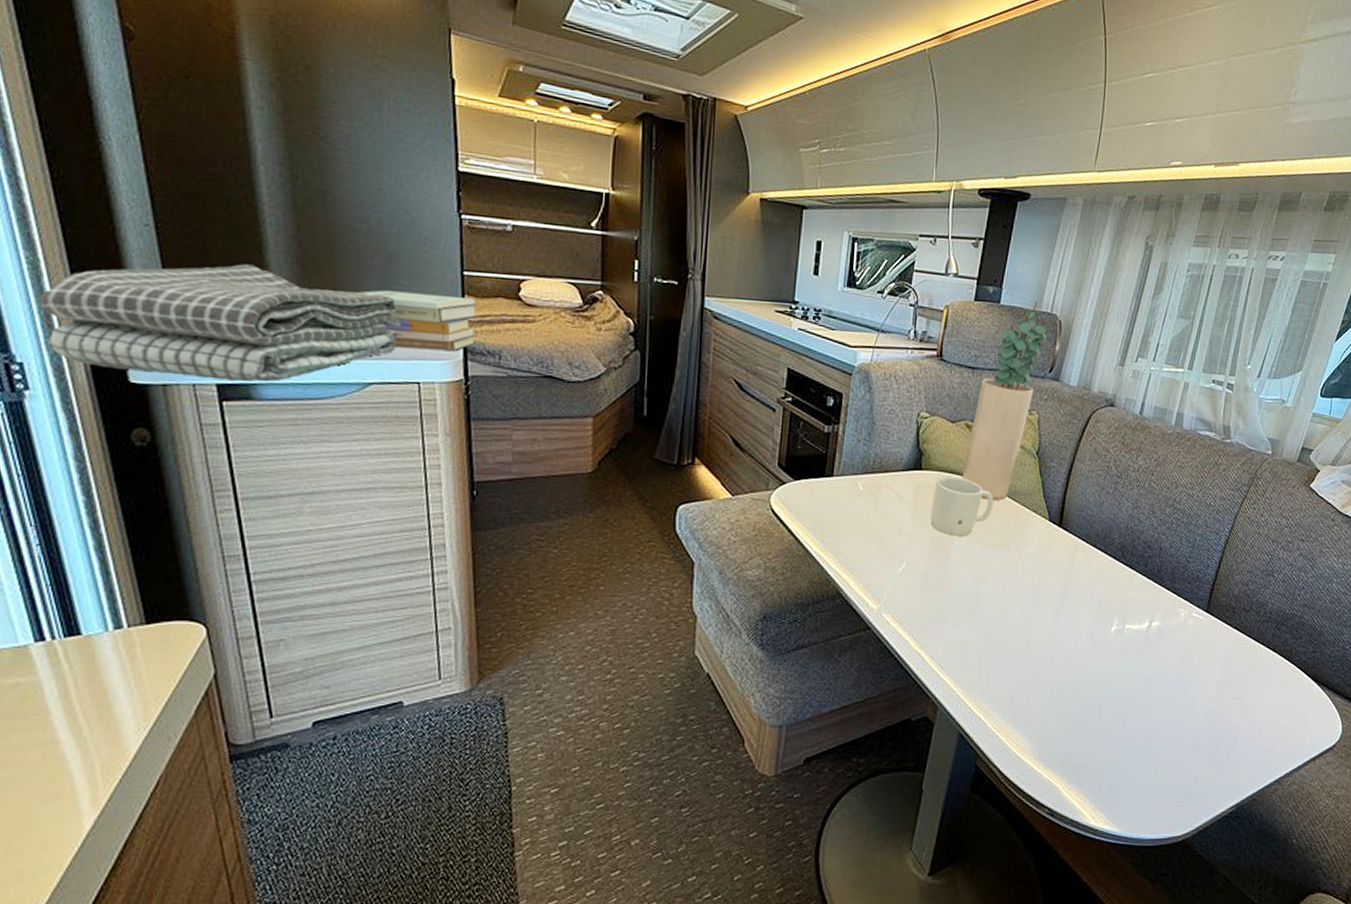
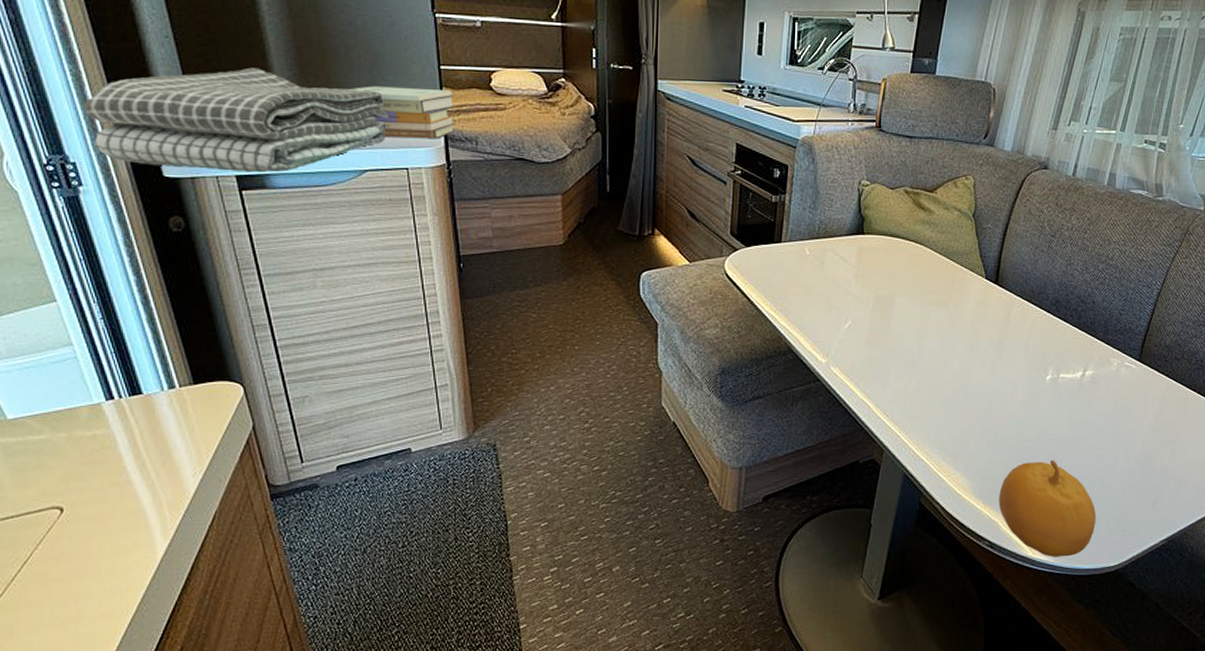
mug: present [930,476,994,536] -> none [873,240,933,295]
vase: present [962,302,1048,500] -> none [902,72,983,260]
fruit: none [1060,718,1163,826] -> present [998,460,1097,557]

